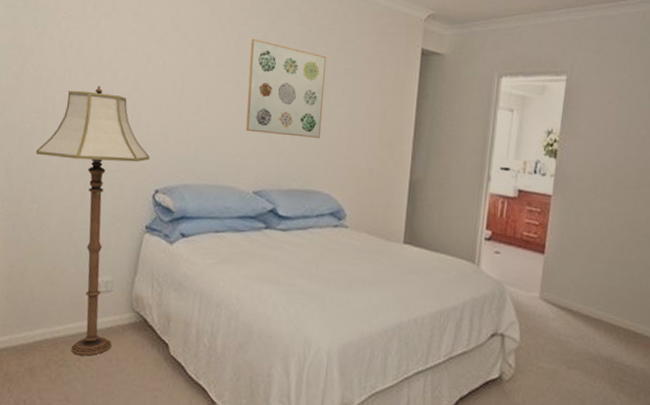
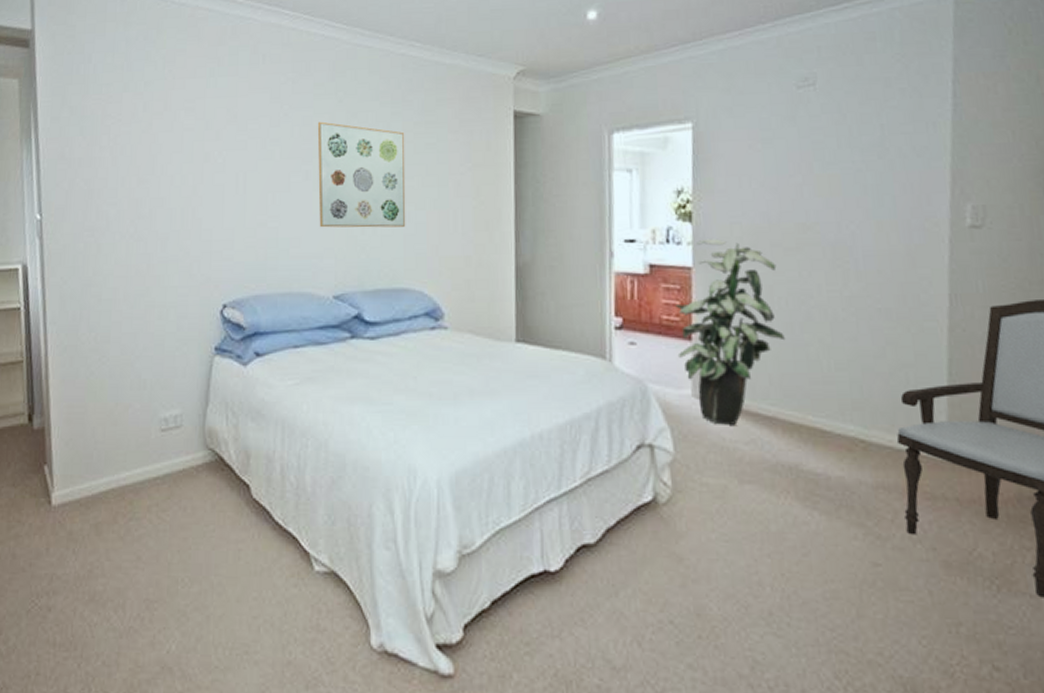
floor lamp: present [36,86,150,356] -> none [91,193,214,506]
indoor plant: none [532,173,618,323] -> present [675,238,785,425]

